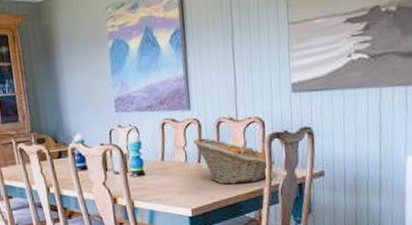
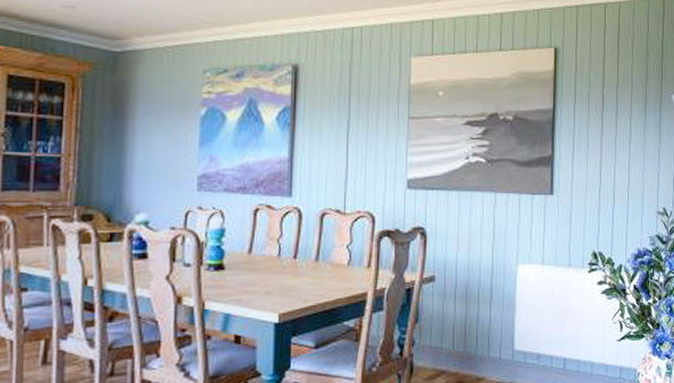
fruit basket: present [193,138,276,185] -> none [291,230,384,286]

